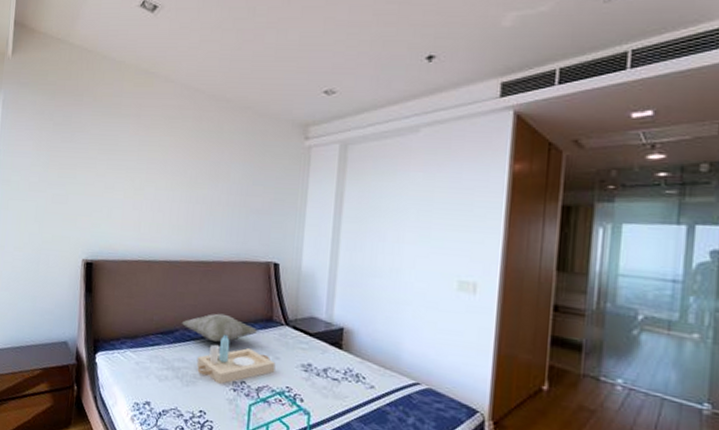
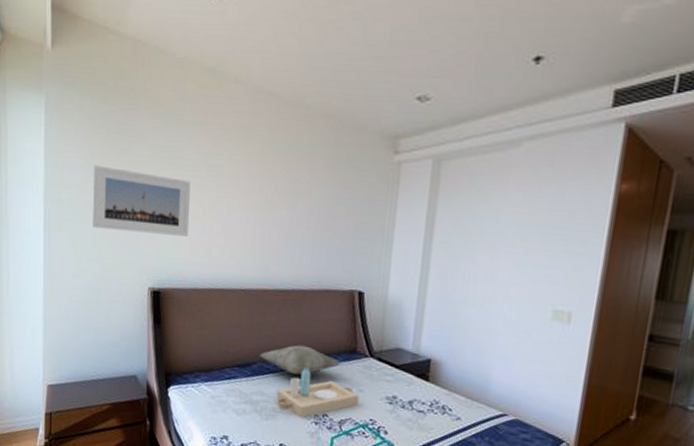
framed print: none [36,151,124,213] -> present [92,165,190,236]

